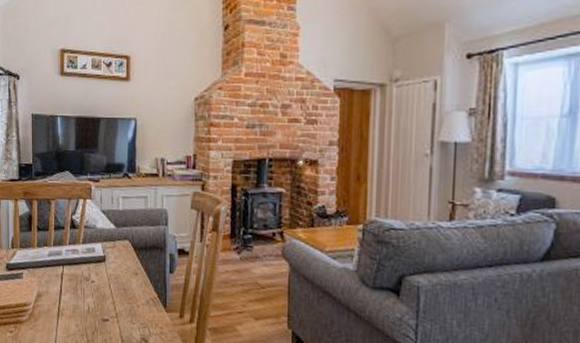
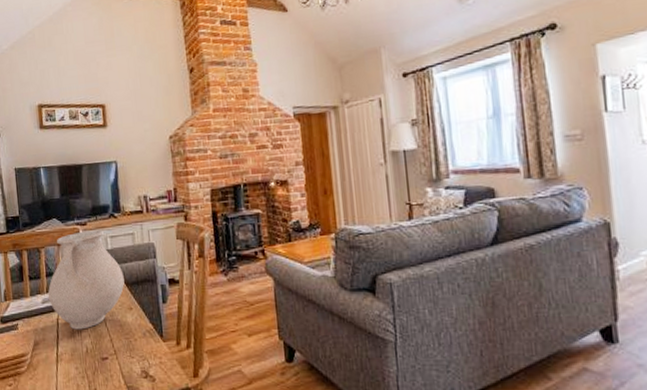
vase: none [54,188,132,288] -> present [48,230,125,330]

